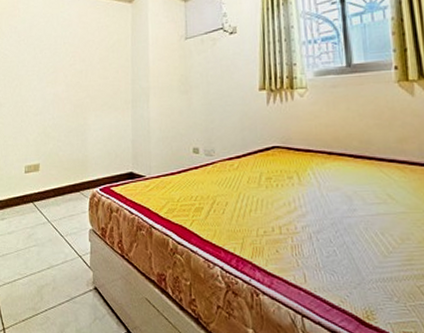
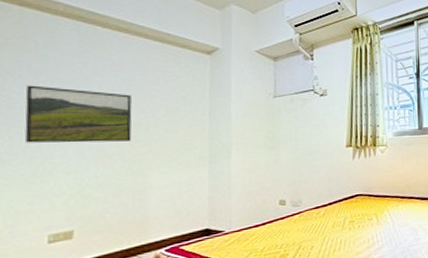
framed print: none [13,43,76,90] -> present [25,85,132,143]

